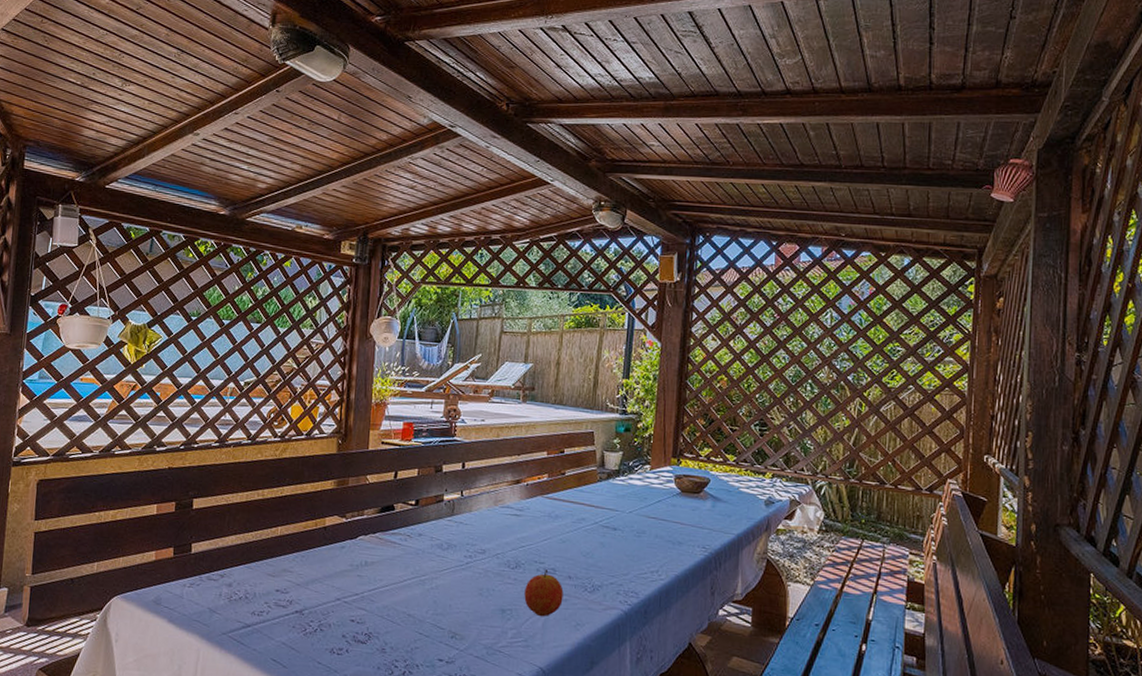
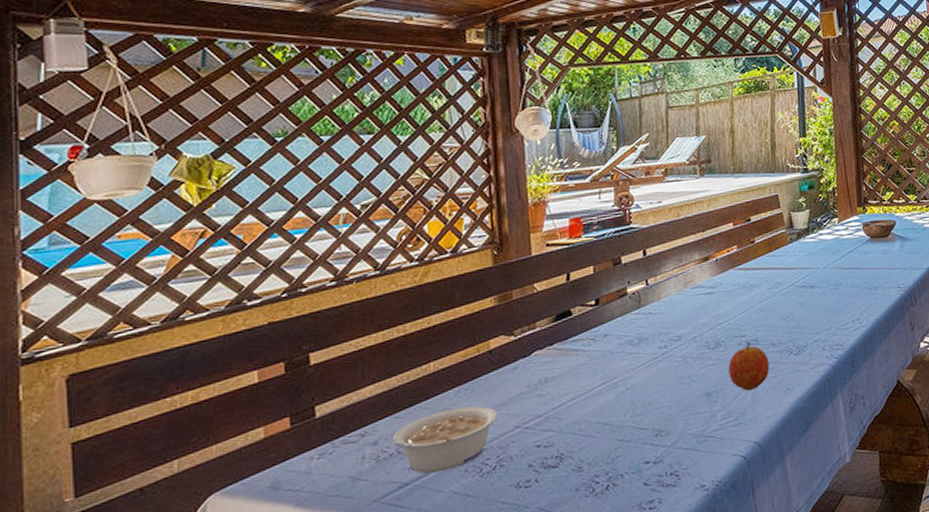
legume: none [243,570,324,623] -> present [393,406,498,474]

